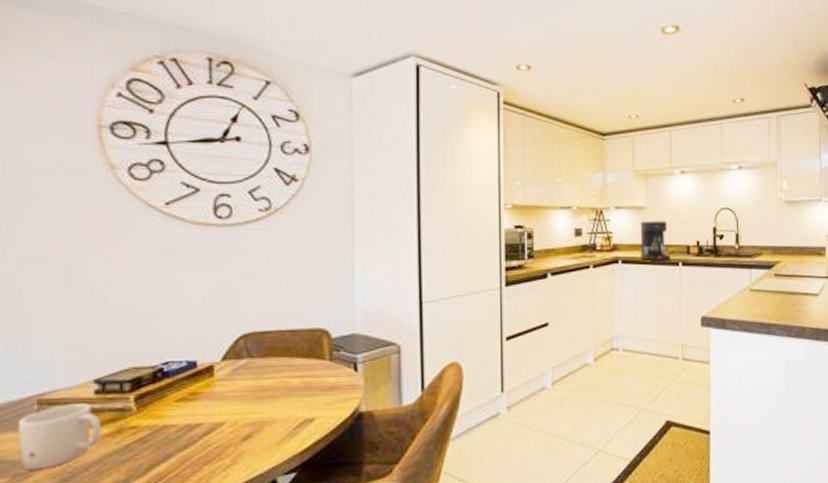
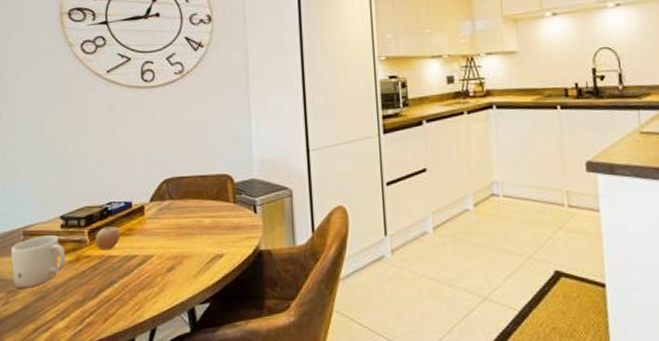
fruit: none [143,390,181,420] -> present [94,225,121,251]
coffee maker: present [640,221,671,262] -> none [513,64,548,106]

